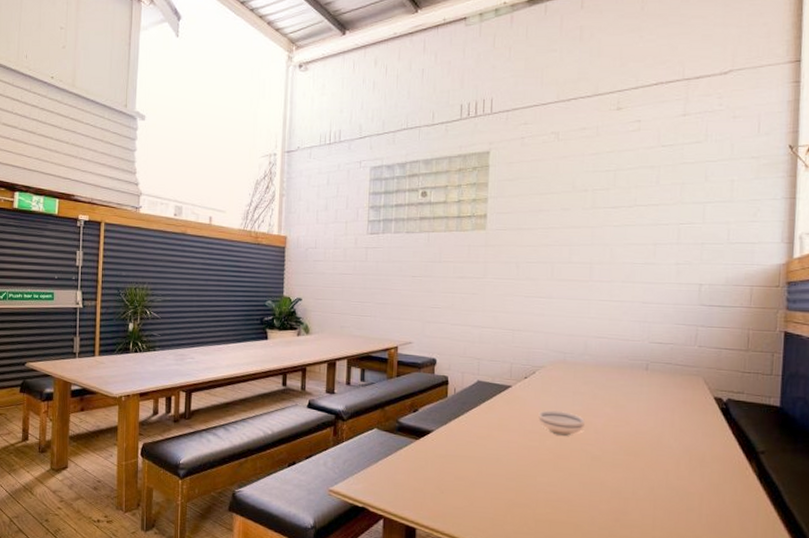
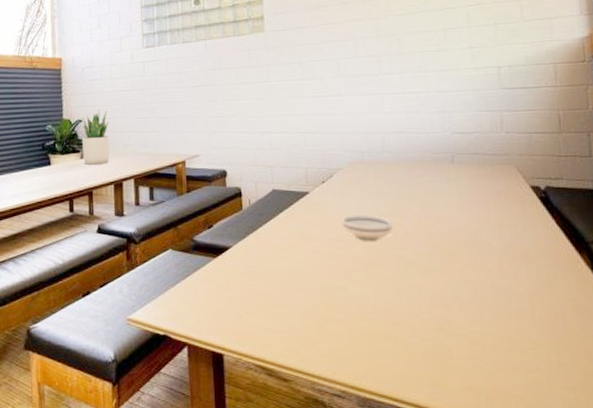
planter: none [300,291,328,343] -> present [82,110,110,165]

